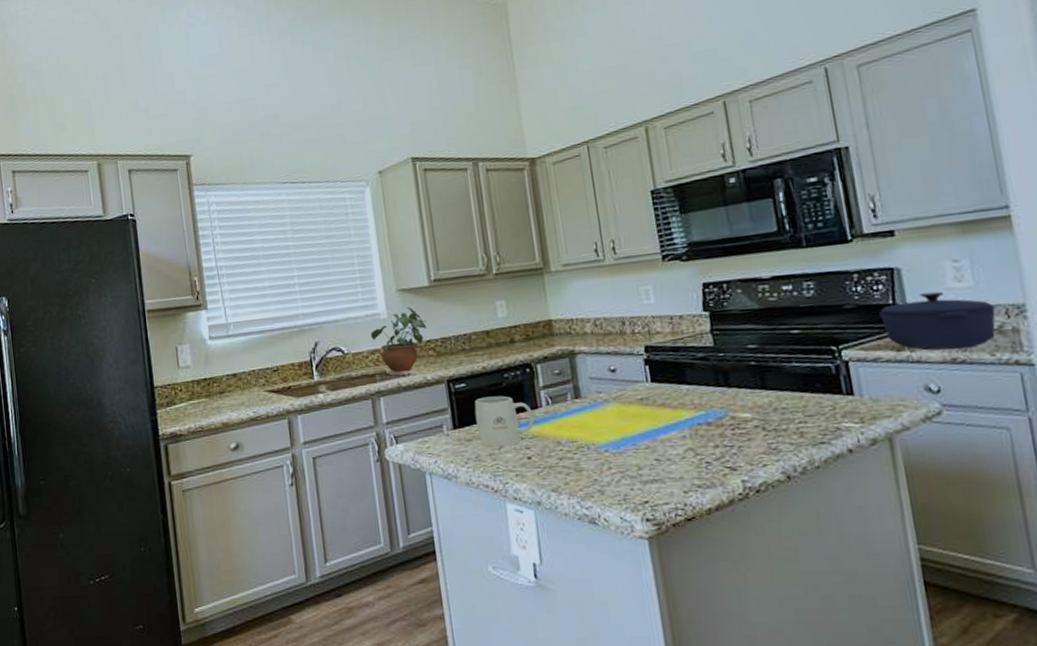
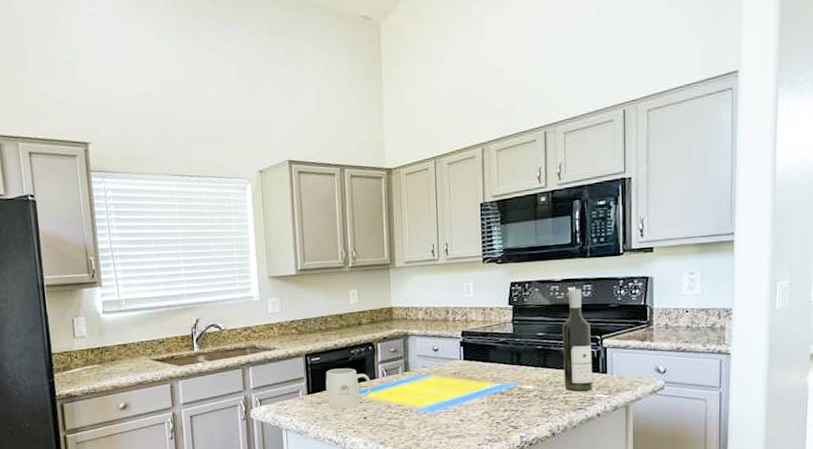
potted plant: present [370,307,427,372] -> none [244,292,292,346]
bottle: none [780,287,836,421] -> present [562,289,592,392]
cooking pot: present [879,291,996,350] -> none [634,296,712,341]

